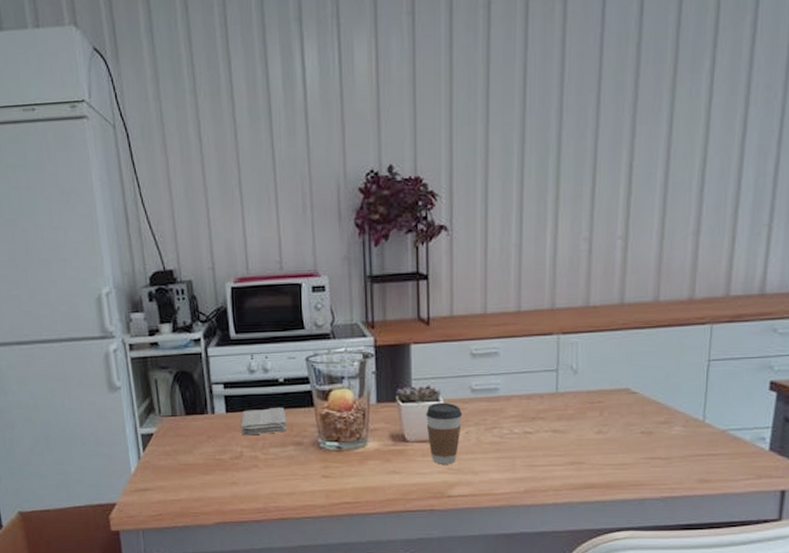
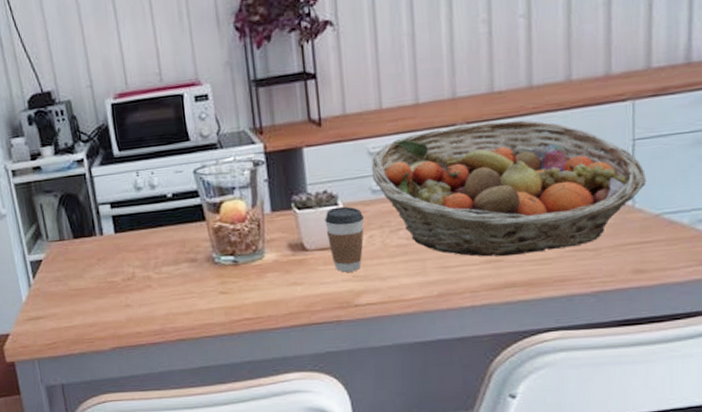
washcloth: present [241,408,287,436] -> none [130,224,179,256]
fruit basket: none [472,333,717,460] -> present [370,120,646,257]

